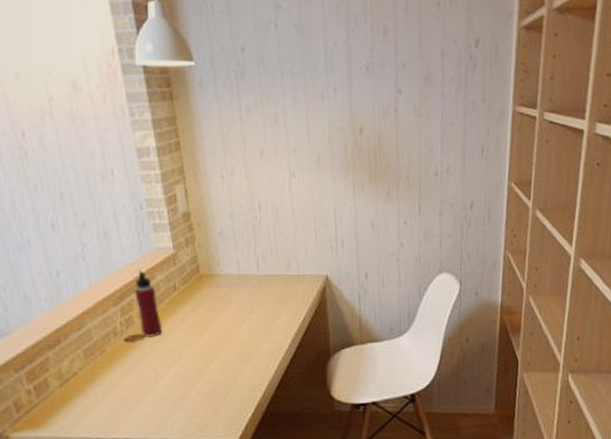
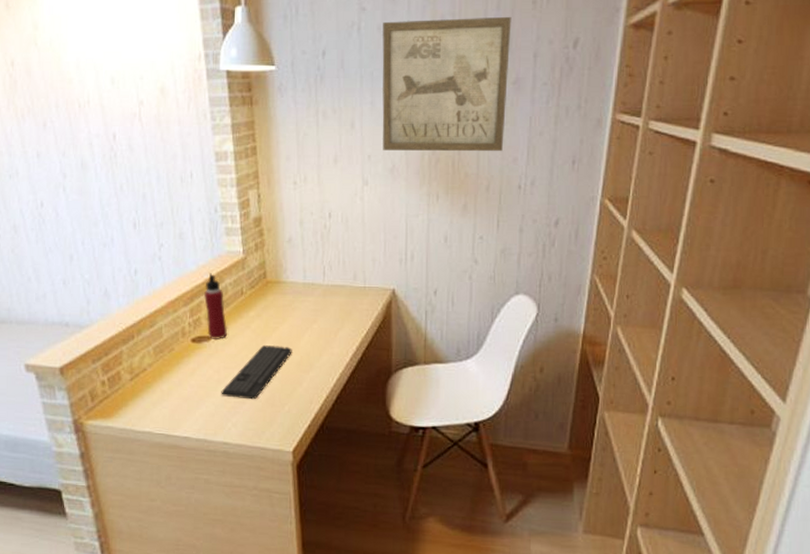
keyboard: none [160,338,231,394] -> present [221,345,292,400]
wall art: none [299,17,420,143] -> present [382,16,512,152]

